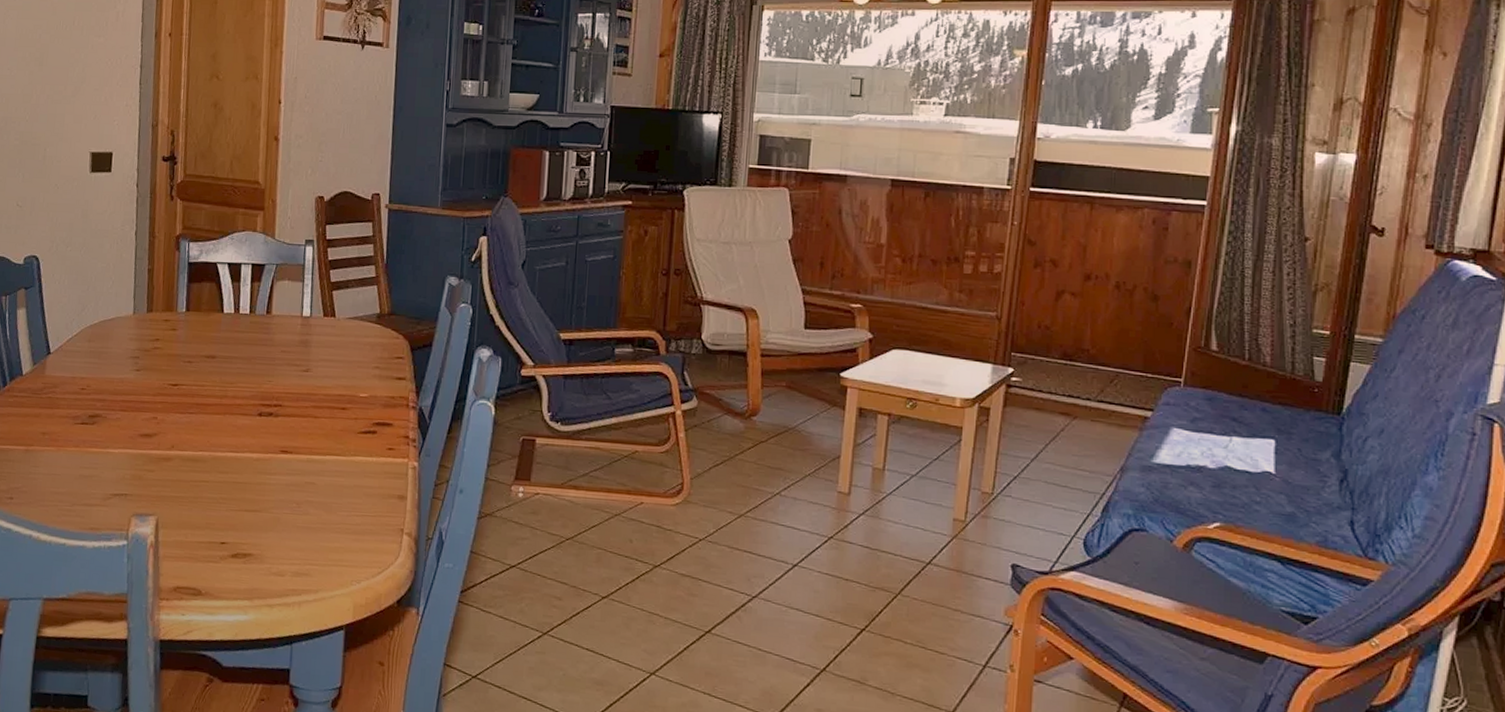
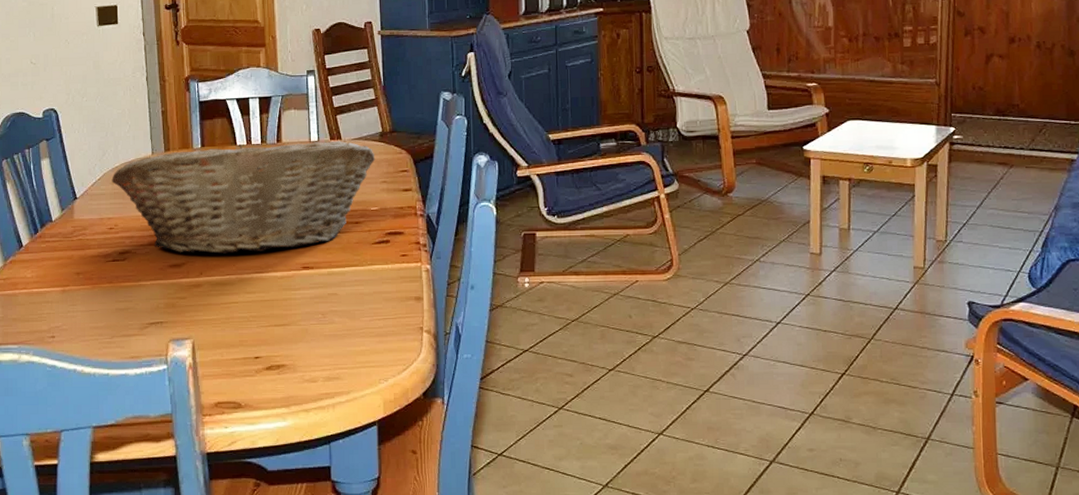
fruit basket: none [88,311,370,430] -> present [111,140,376,254]

